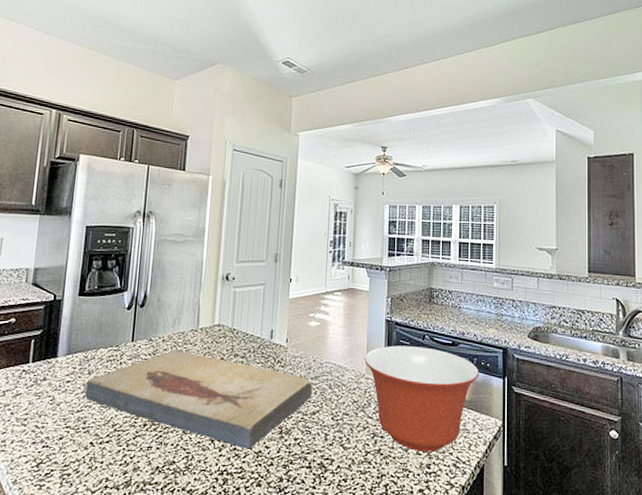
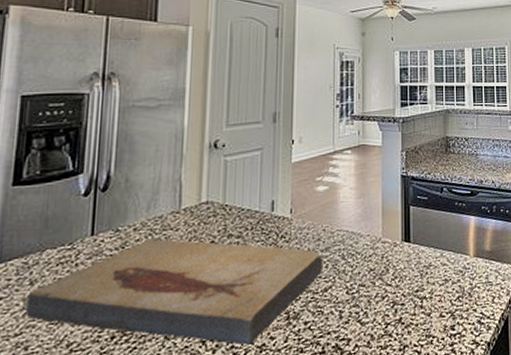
mixing bowl: present [364,345,480,452] -> none [380,200,499,314]

